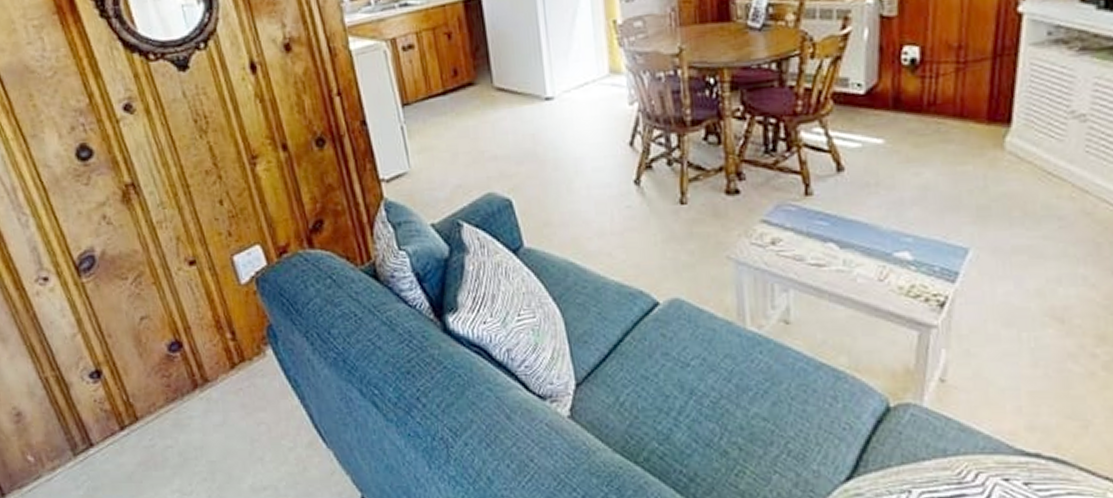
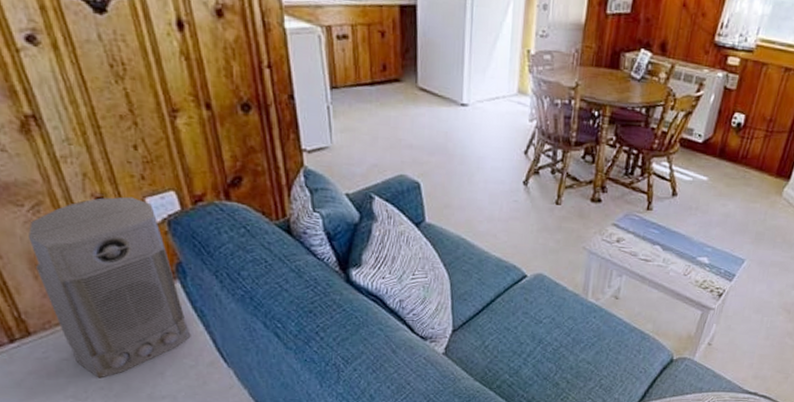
air purifier: none [132,256,287,468] -> present [28,196,191,378]

